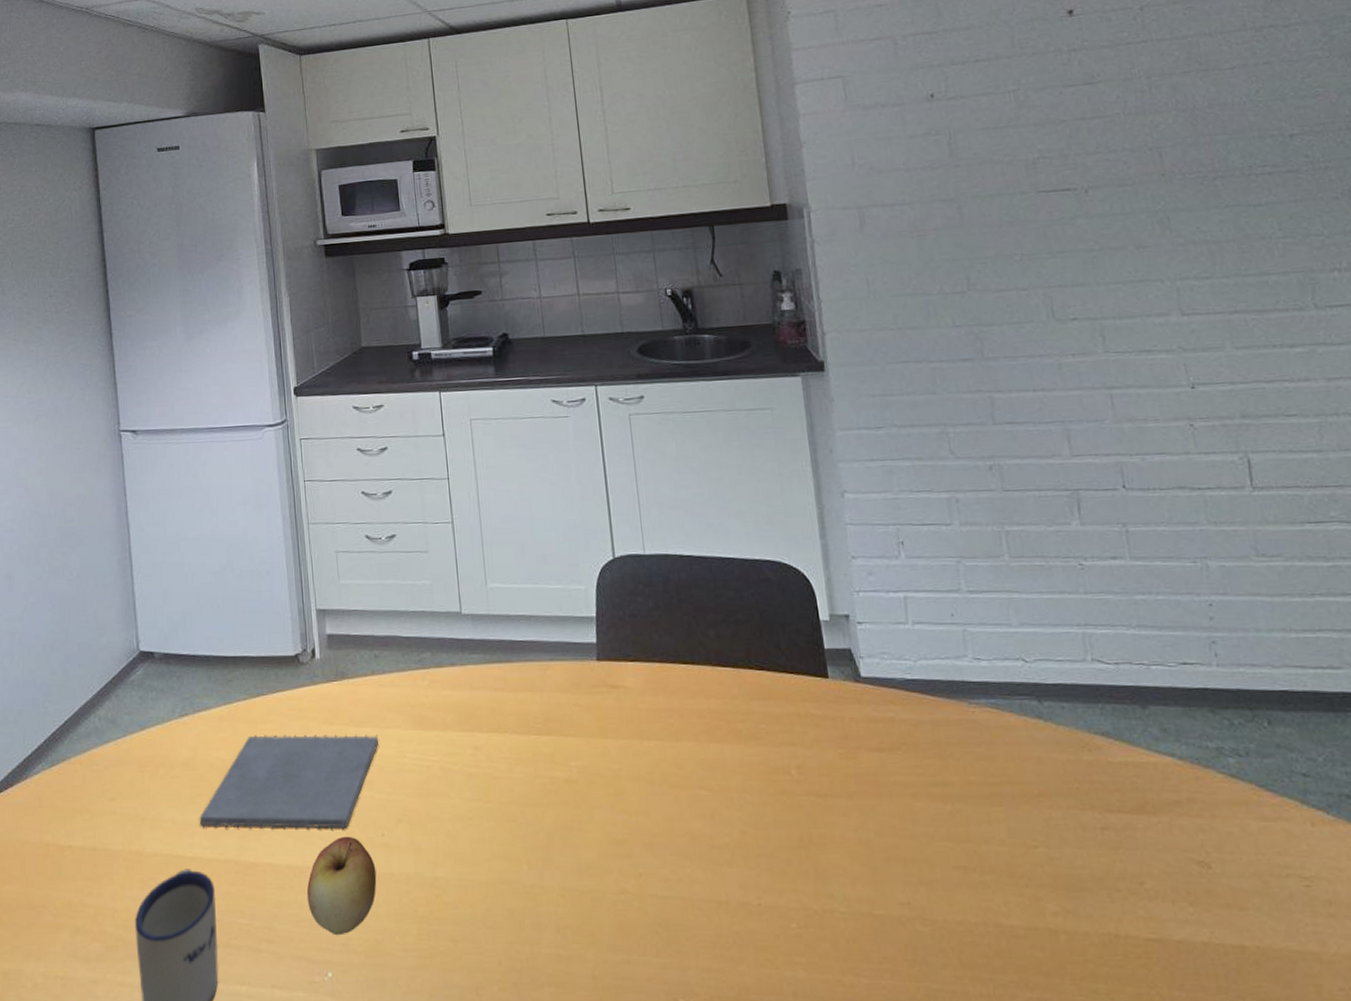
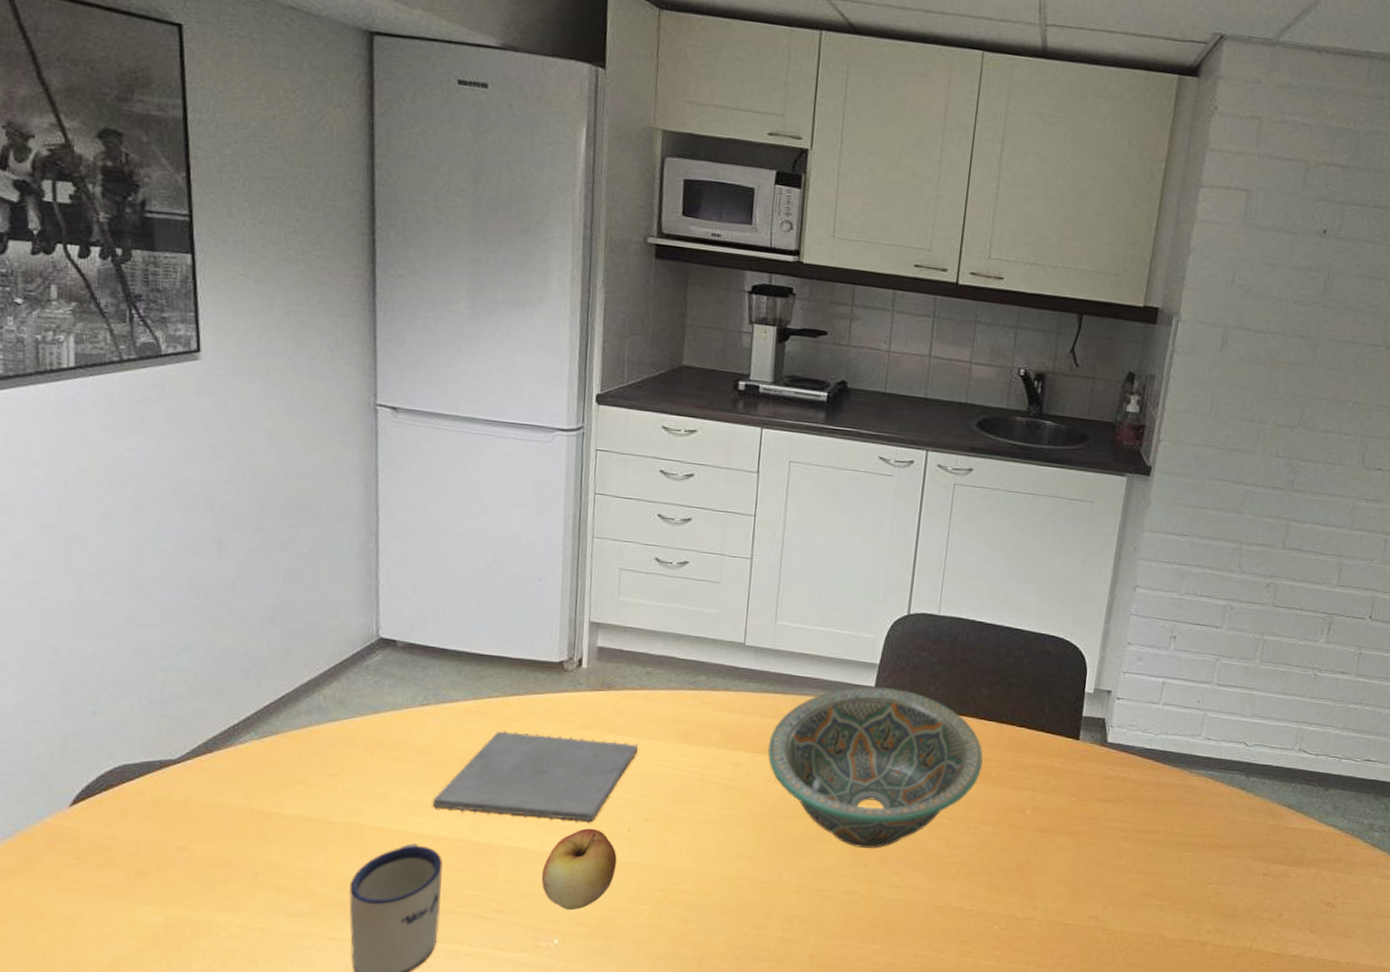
decorative bowl: none [502,642,730,834] -> present [767,686,983,849]

